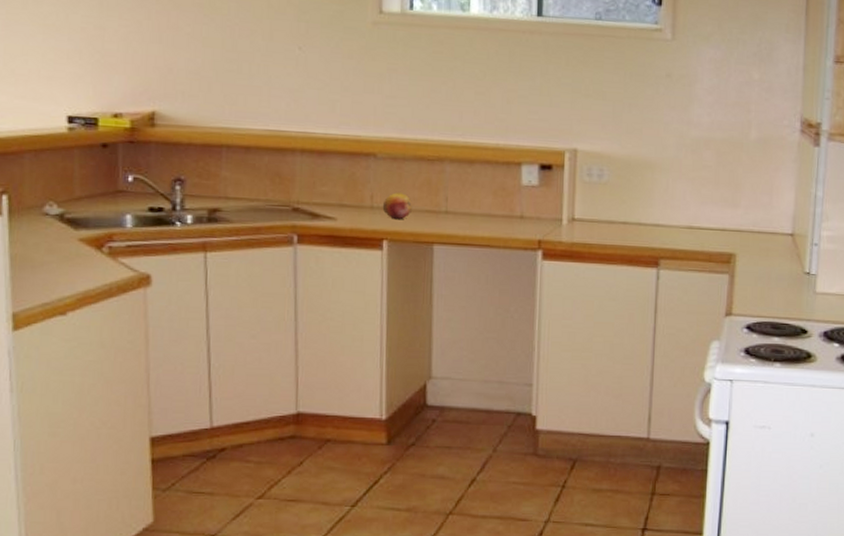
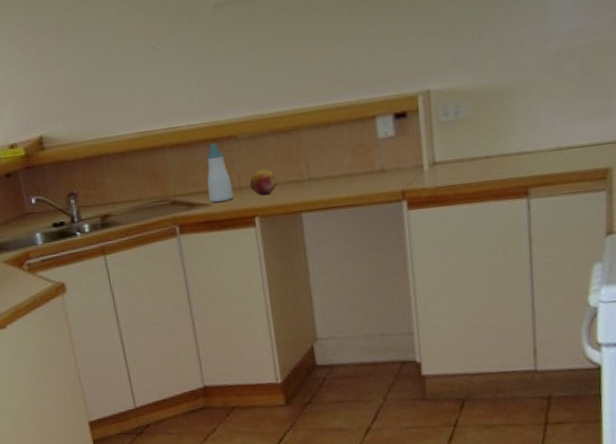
soap bottle: none [336,157,364,219] -> present [206,143,234,203]

